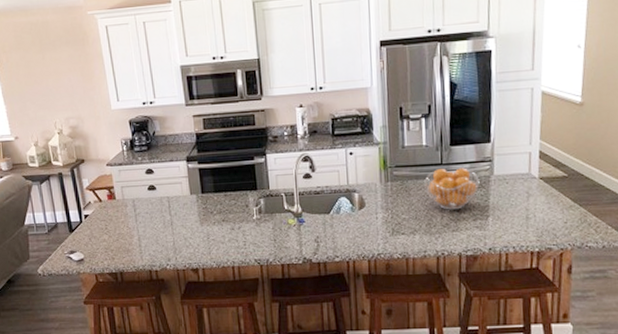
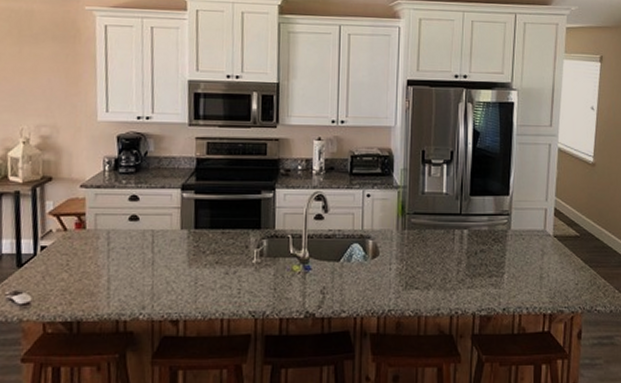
fruit basket: present [424,168,480,210] -> none [442,218,497,265]

